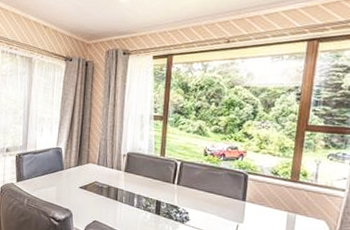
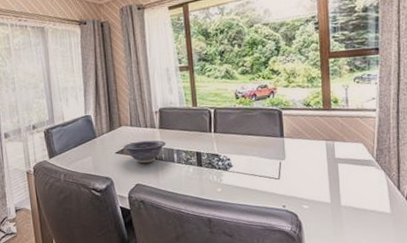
decorative bowl: none [87,180,129,203] -> present [123,140,166,164]

